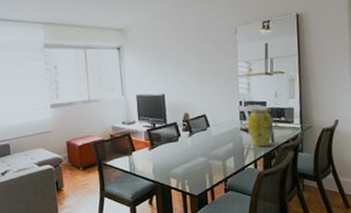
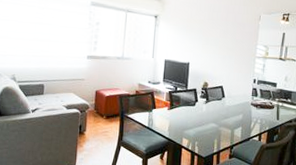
vase: present [247,108,274,147] -> none [257,87,281,123]

